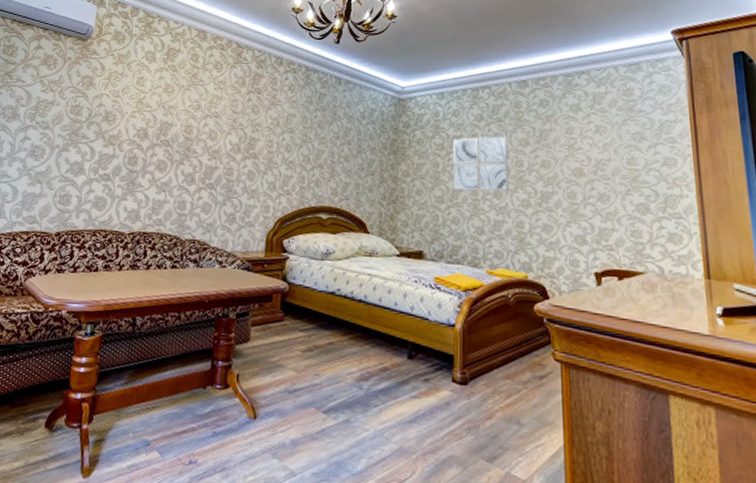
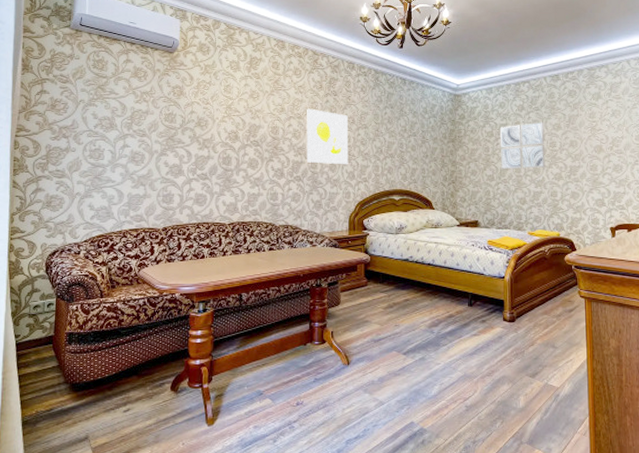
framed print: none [221,107,272,174] -> present [306,108,349,165]

